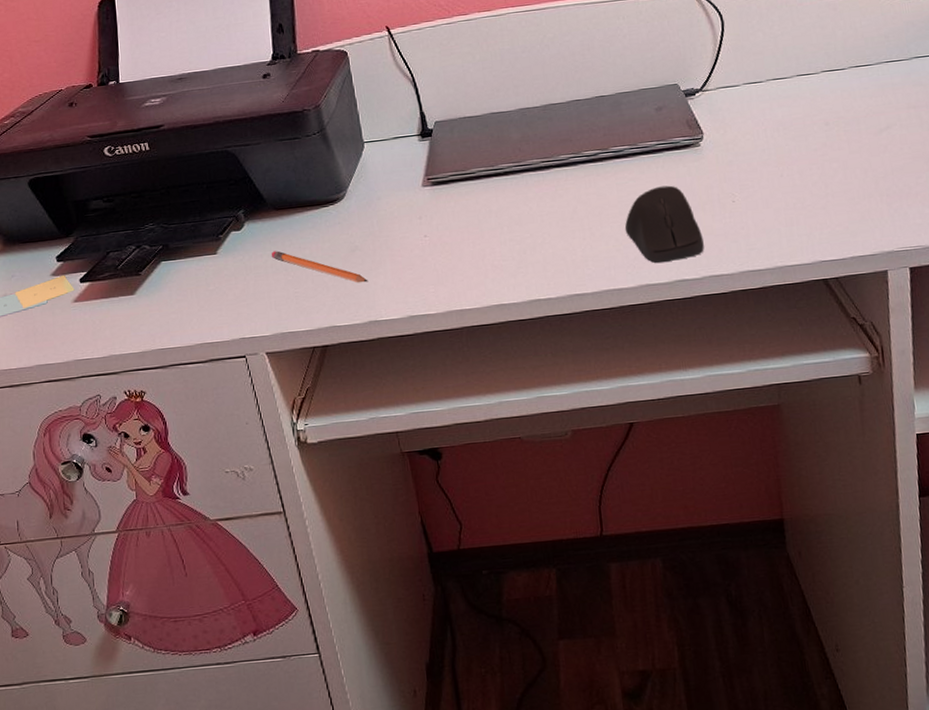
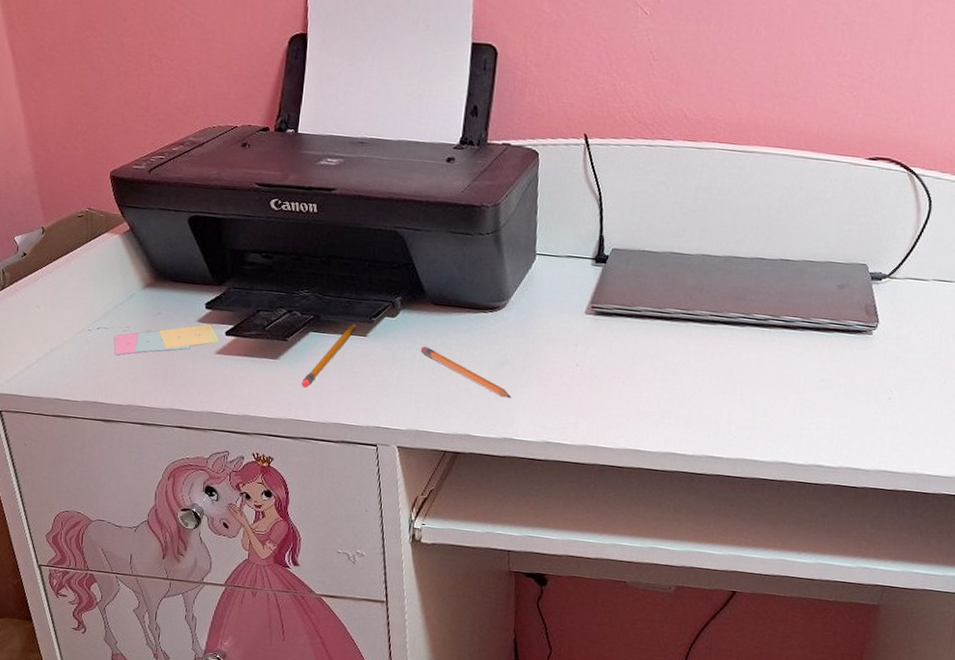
pencil: none [161,245,205,317] -> present [301,324,357,389]
computer mouse: present [625,185,704,263] -> none [775,366,850,445]

